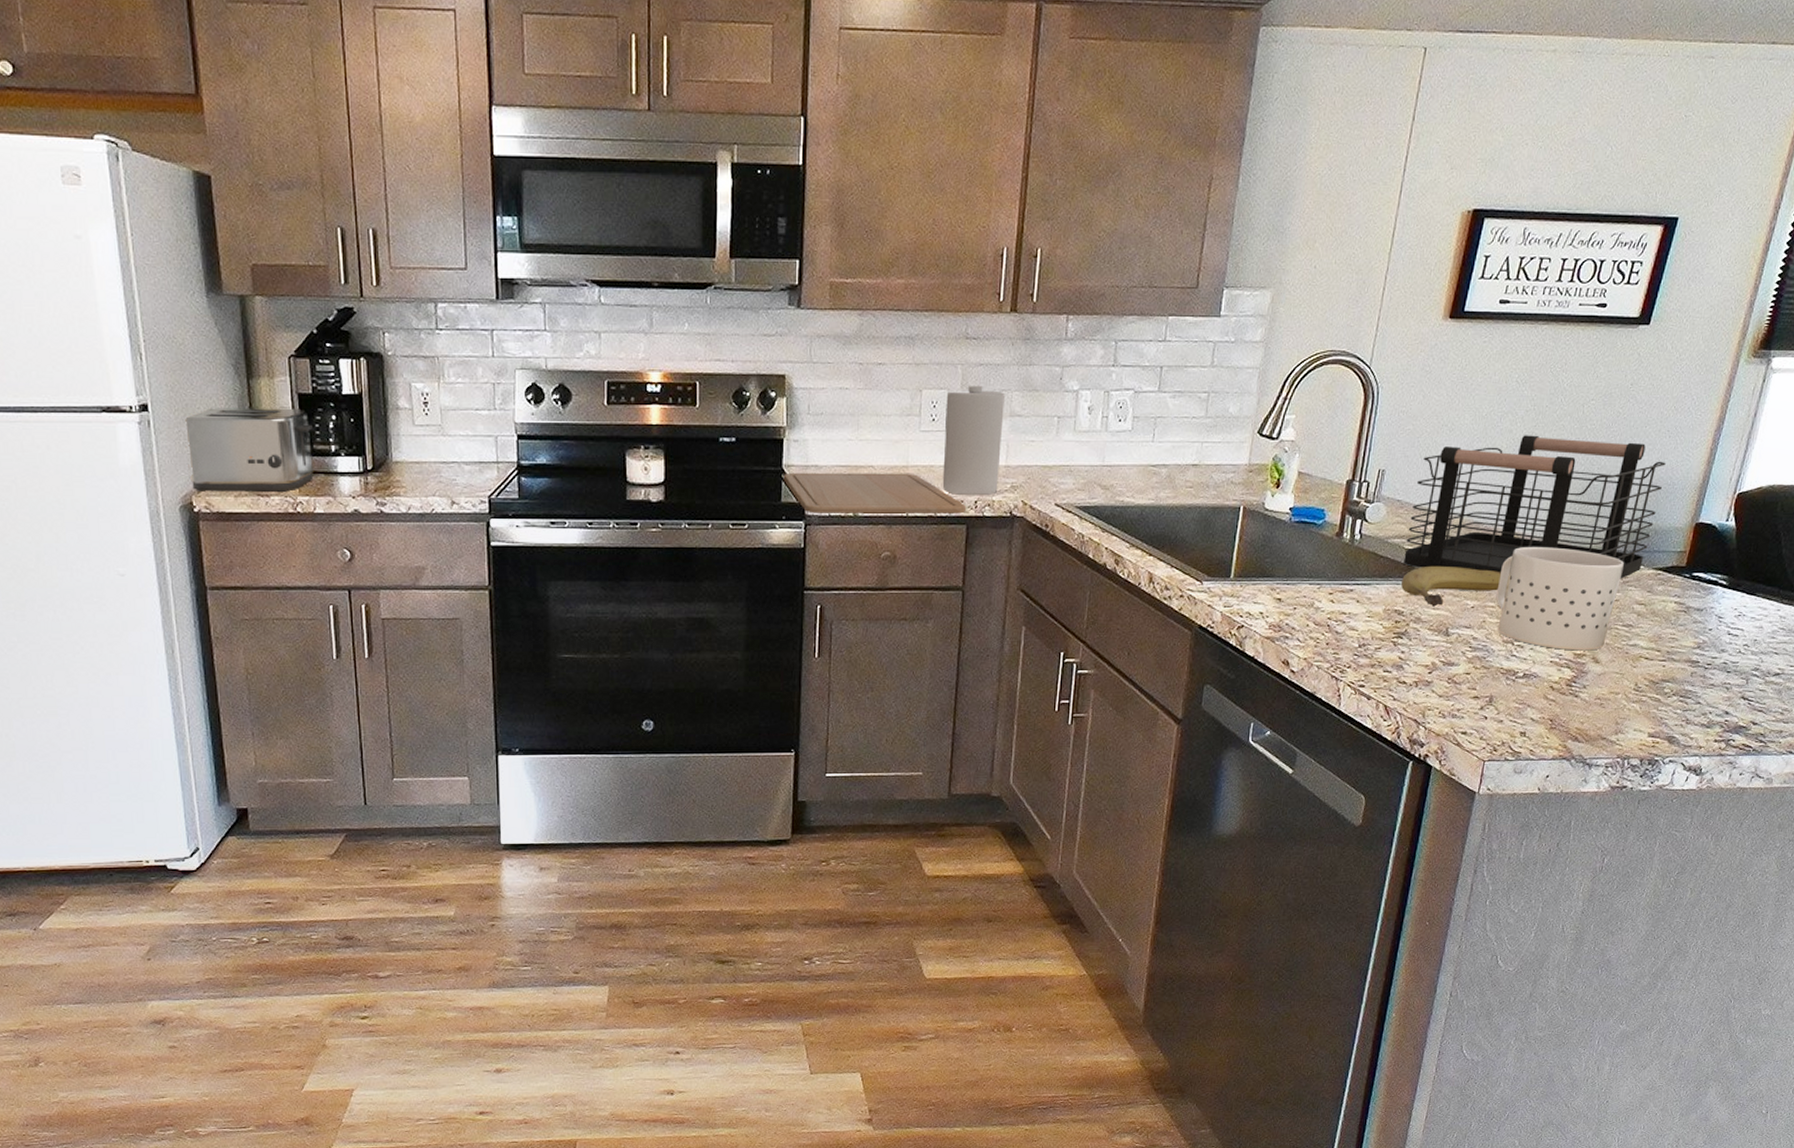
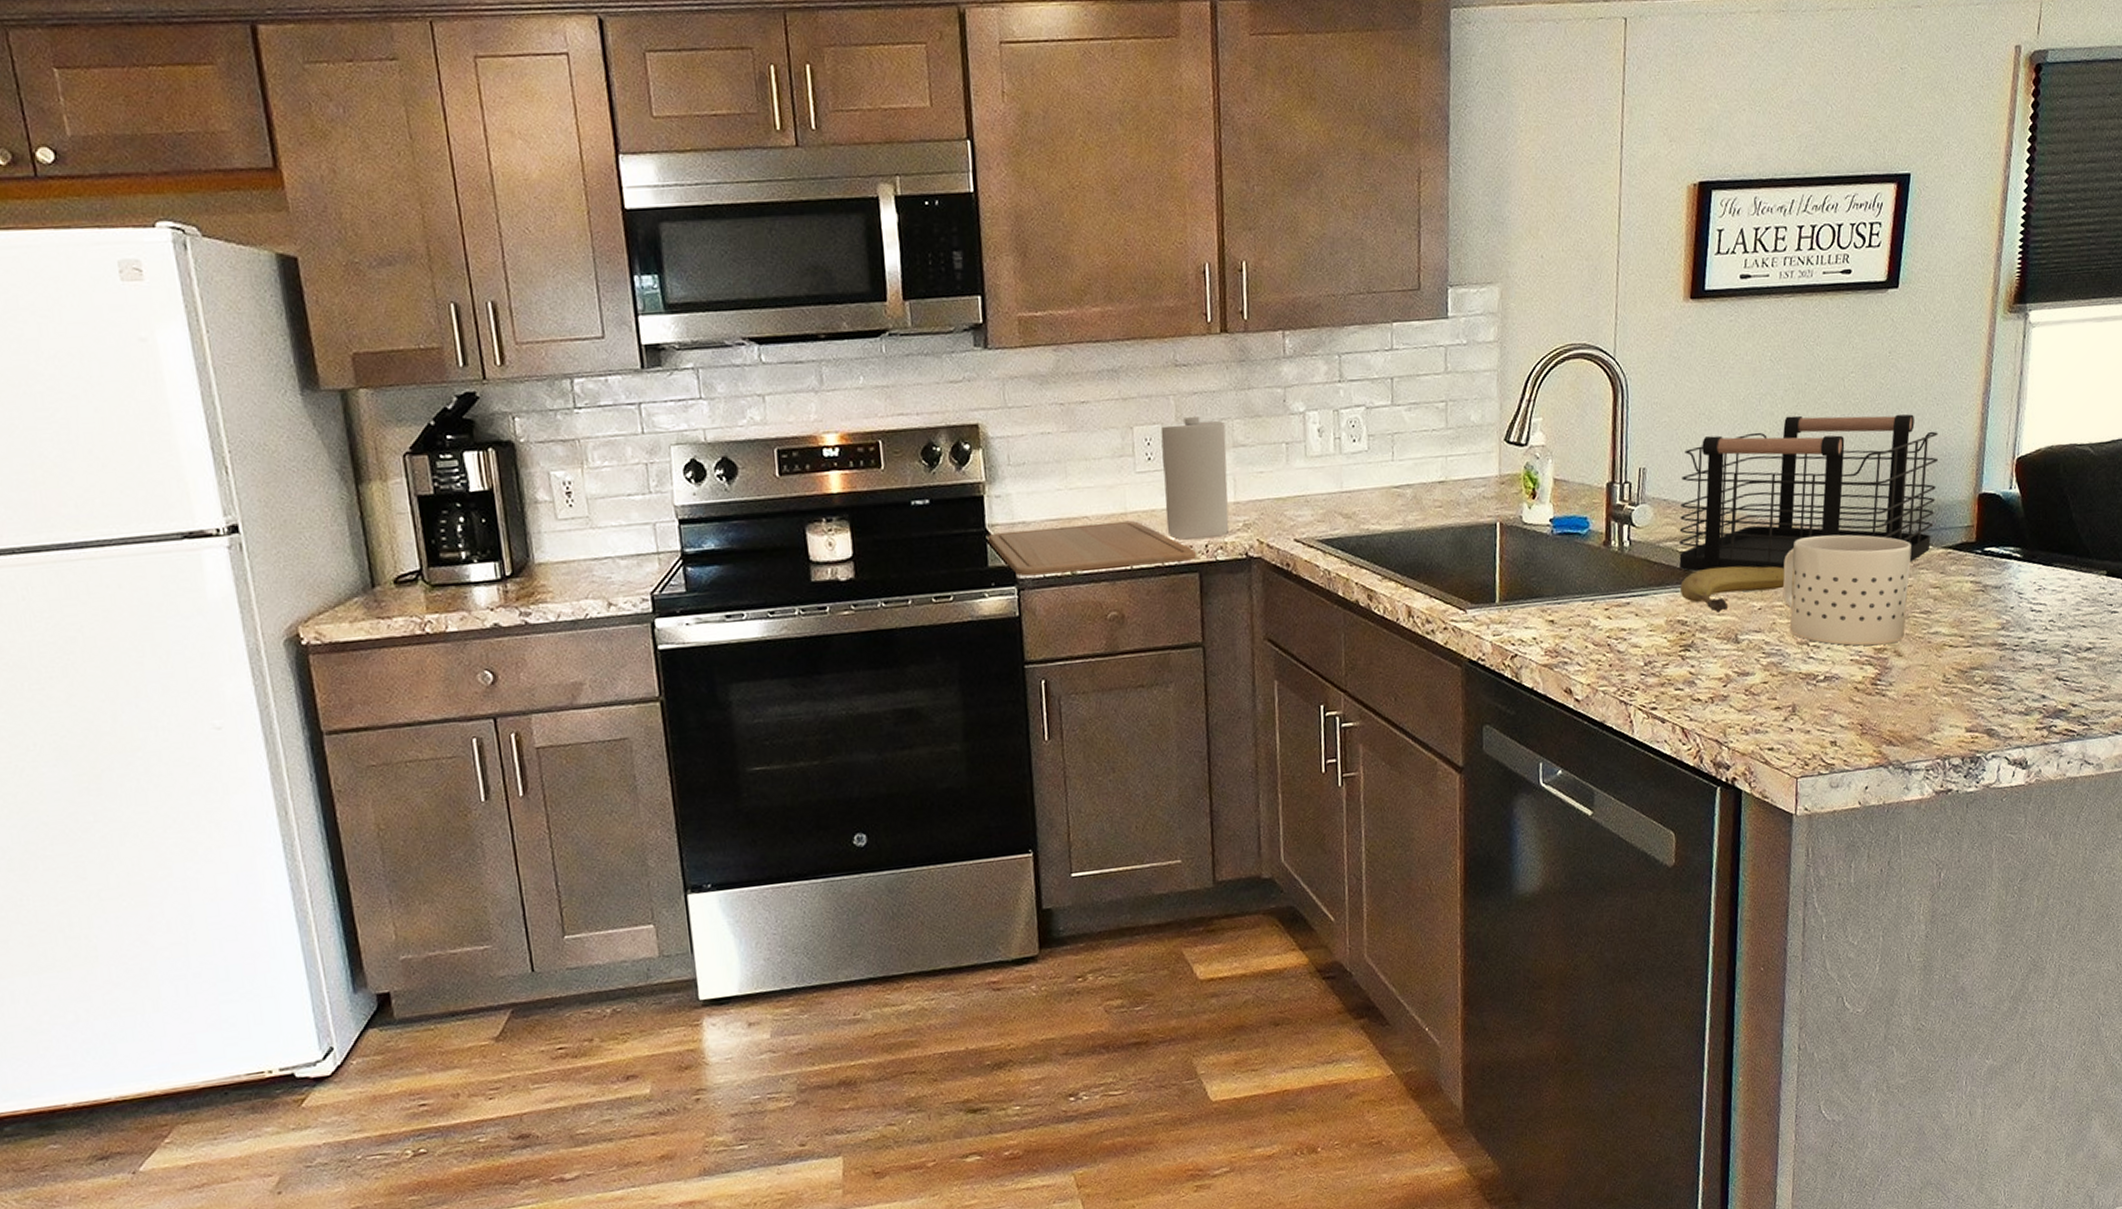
toaster: present [182,408,314,492] -> none [280,513,443,621]

